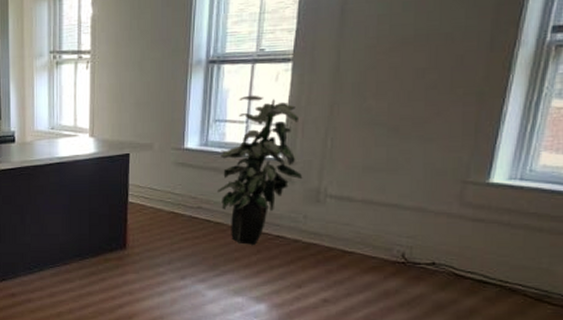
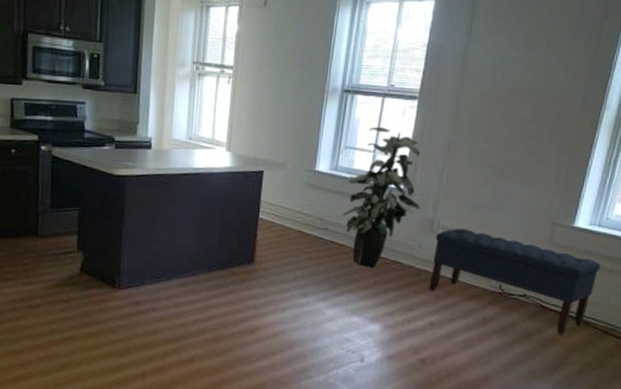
bench: none [319,195,527,305] -> present [429,228,601,335]

